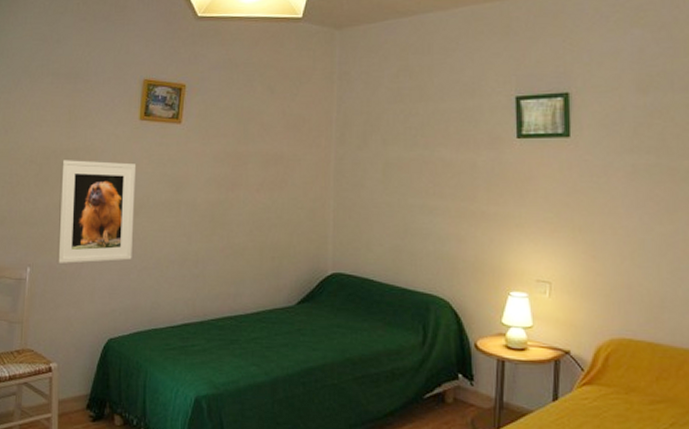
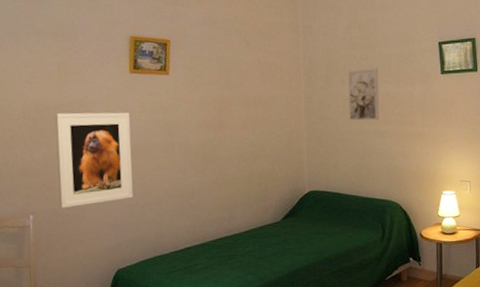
wall art: none [388,126,432,192] -> present [347,68,380,121]

